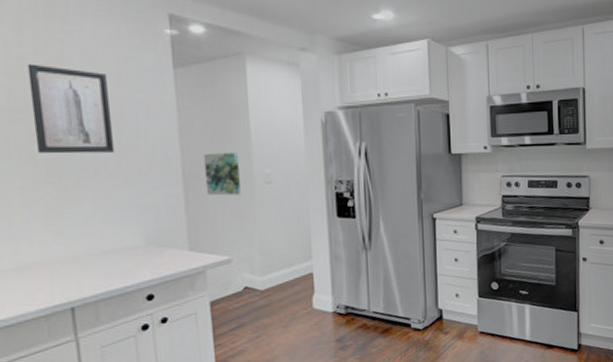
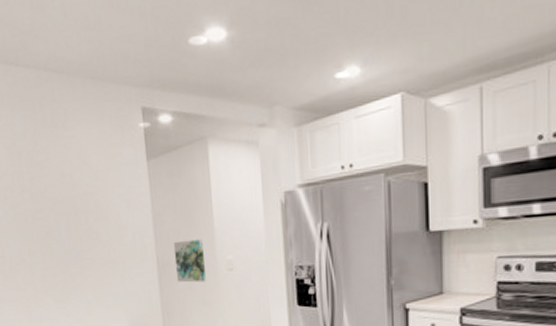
wall art: present [27,63,115,154] -> none [42,169,105,247]

